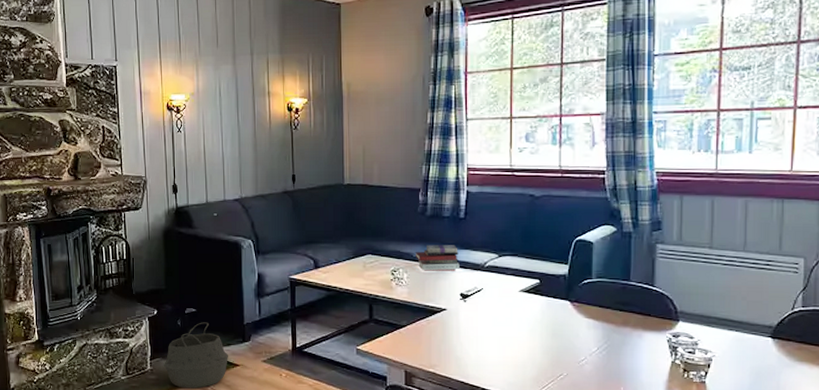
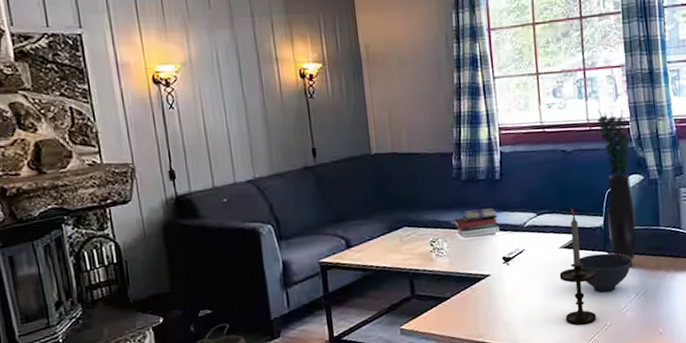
candlestick: none [517,252,556,371] -> present [559,207,596,325]
bowl: none [539,302,595,341] -> present [579,253,631,293]
vase: none [570,157,605,318] -> present [597,109,637,266]

